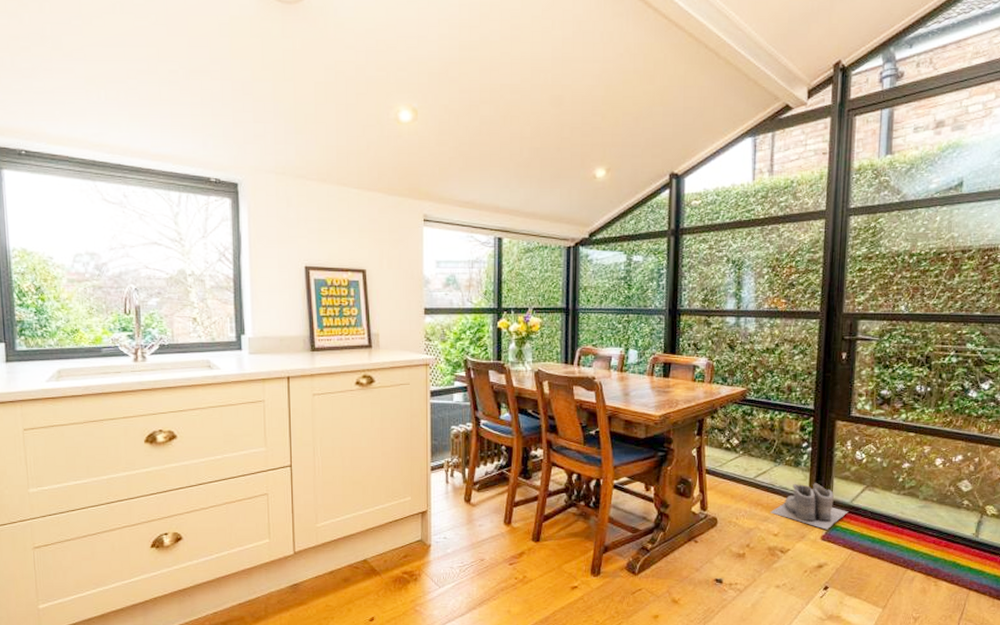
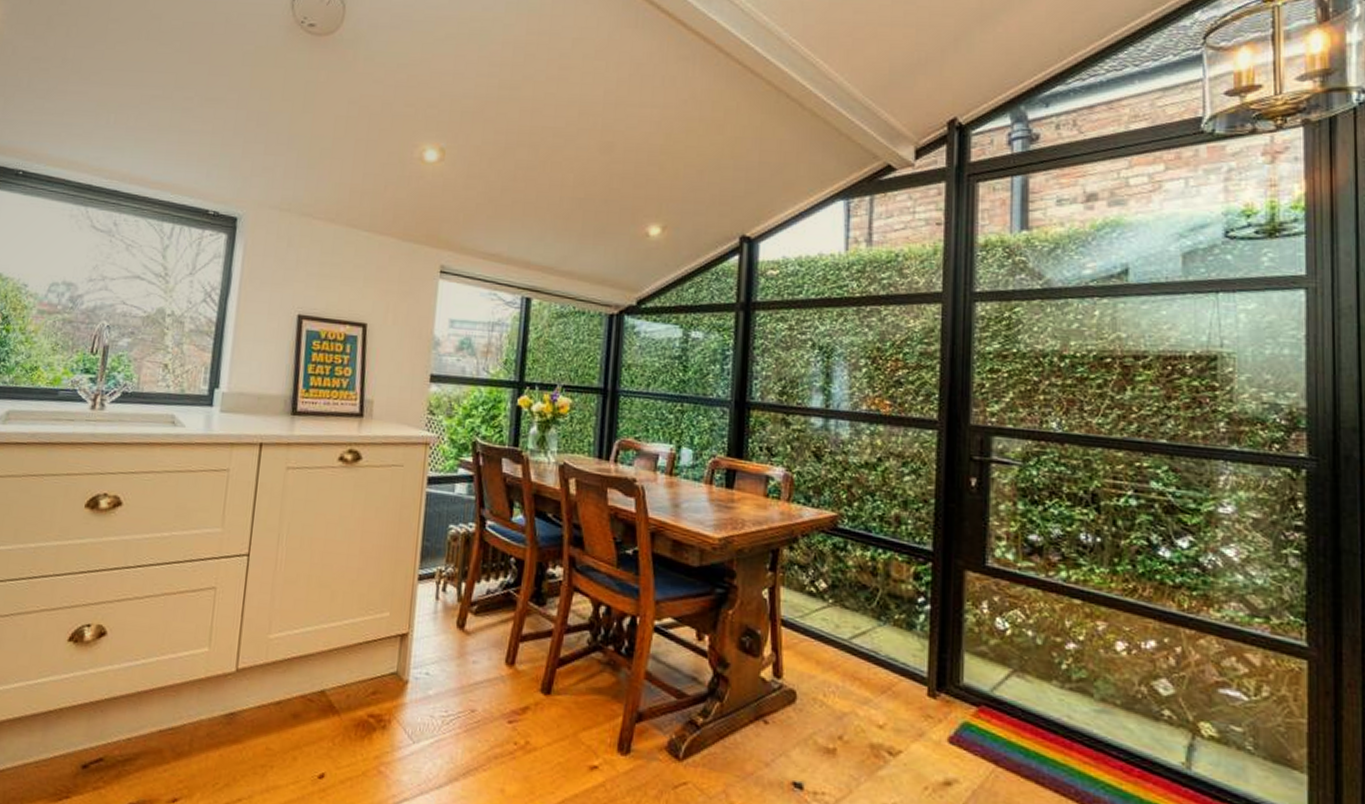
boots: present [770,483,848,530] -> none [872,653,988,729]

